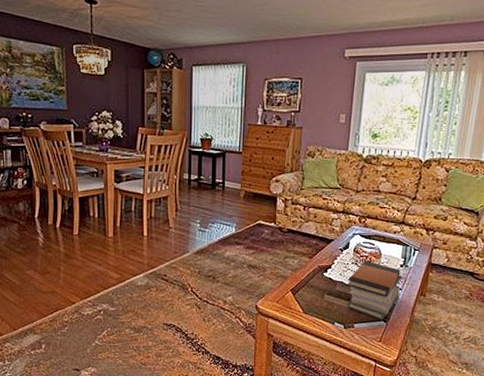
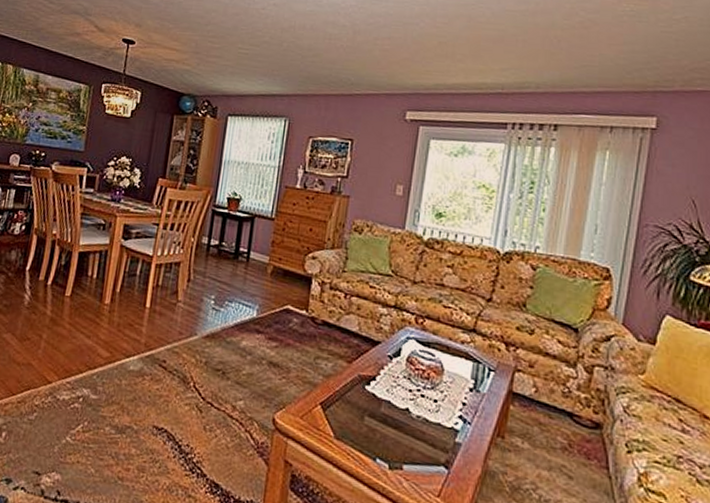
book stack: present [347,260,402,321] -> none [395,375,472,465]

